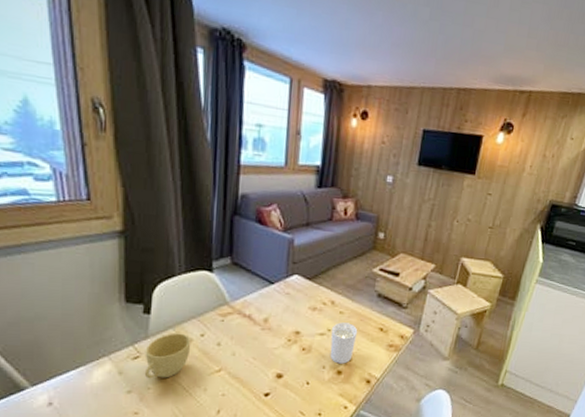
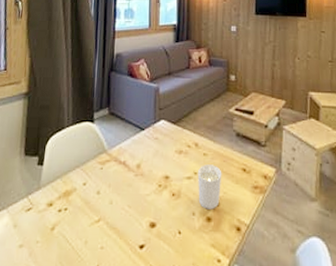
cup: present [144,332,191,379] -> none [34,182,75,232]

